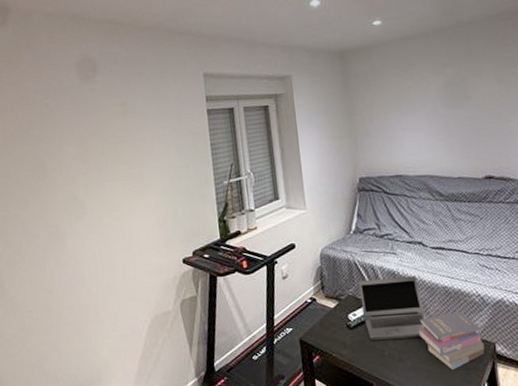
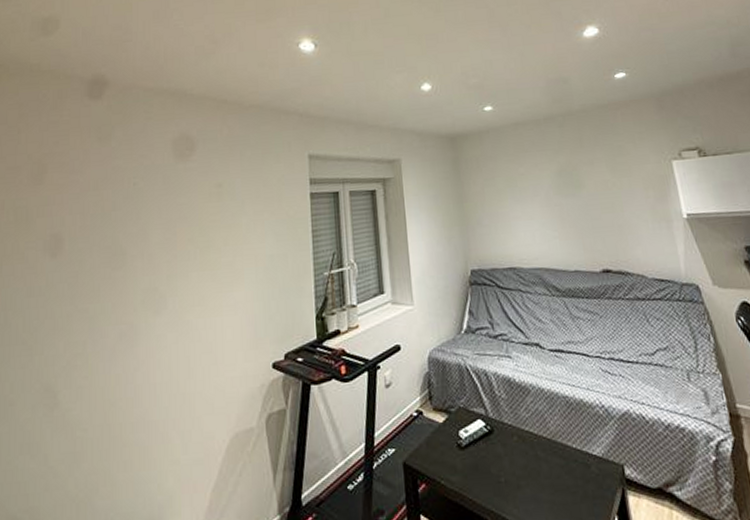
laptop: present [358,276,428,340] -> none [469,383,548,463]
books: present [418,311,485,371] -> none [537,426,613,501]

